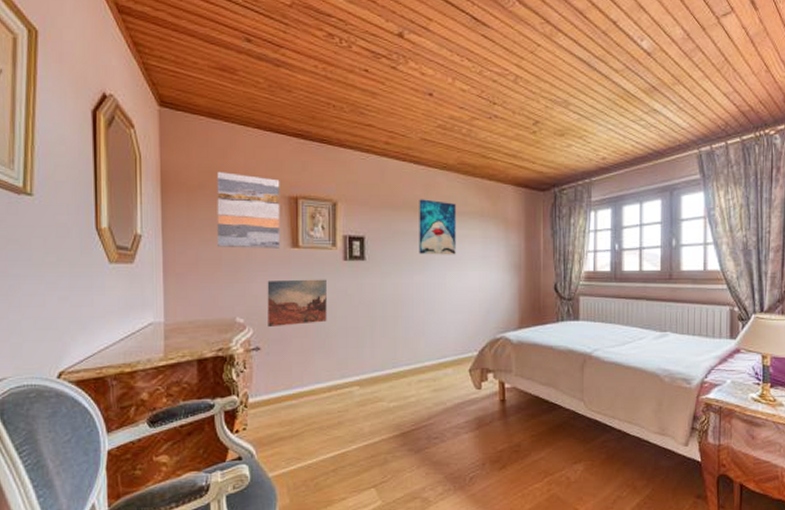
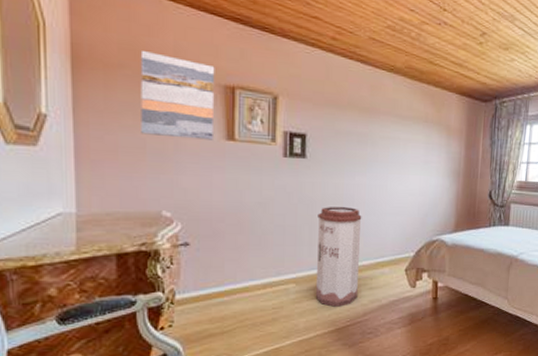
wall art: present [267,279,327,326] -> none [198,173,264,222]
trash can: none [378,307,422,410] -> present [315,207,362,307]
wall art: present [419,199,456,255] -> none [362,100,401,159]

